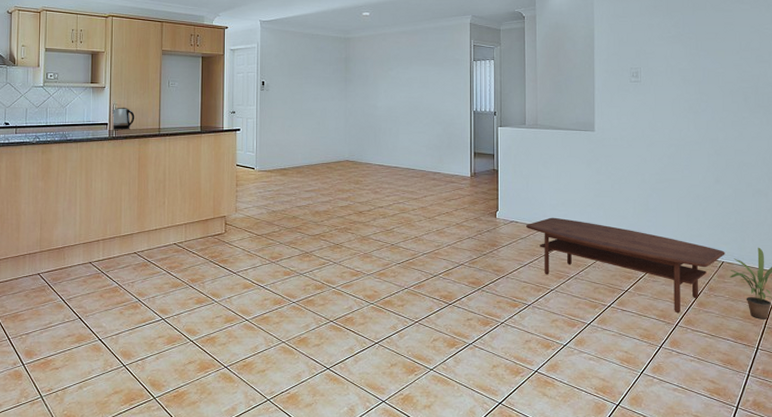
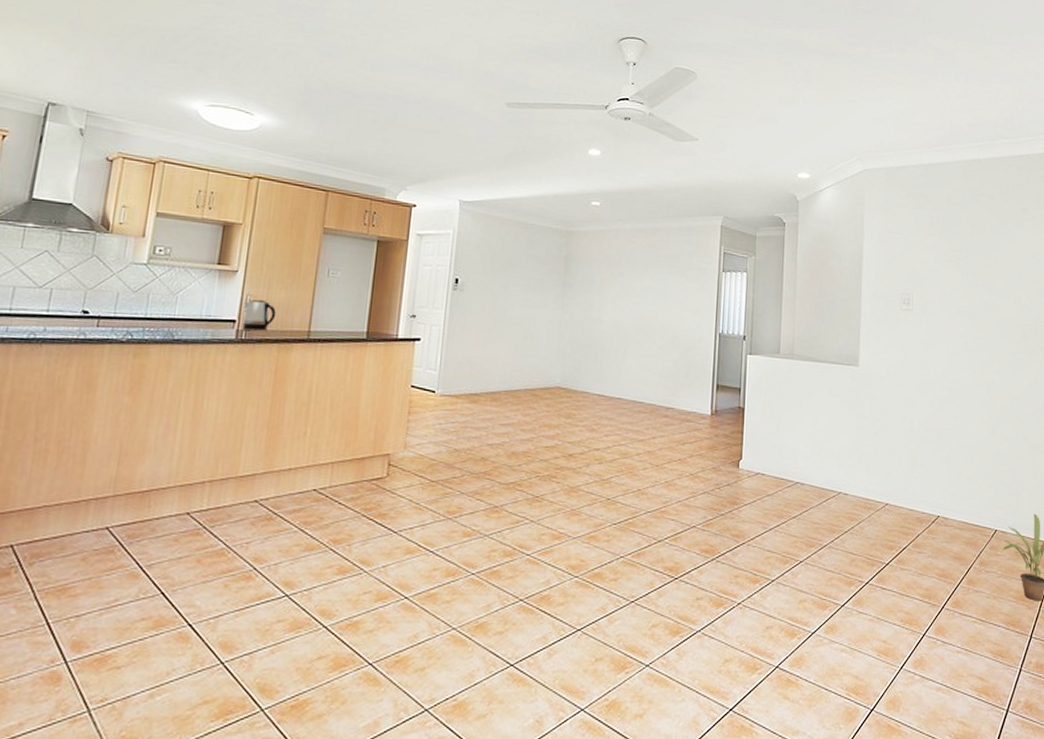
coffee table: present [525,217,725,314] -> none [773,470,999,593]

